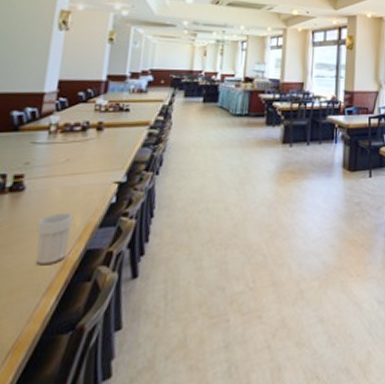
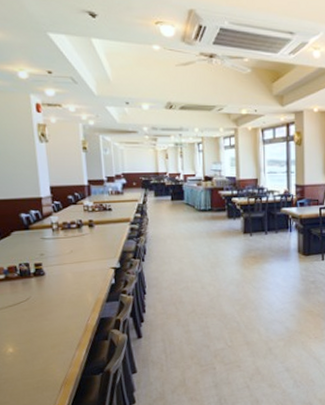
cup: present [36,213,73,266] -> none [60,291,86,329]

